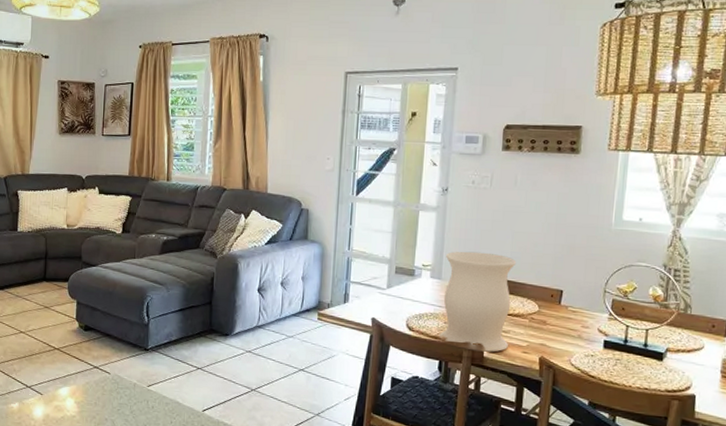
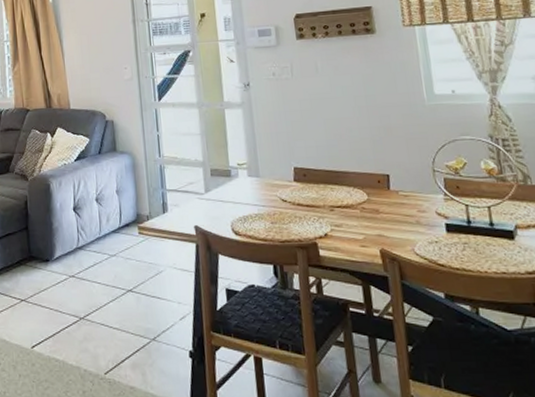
vase: present [439,251,517,352] -> none [260,143,344,250]

